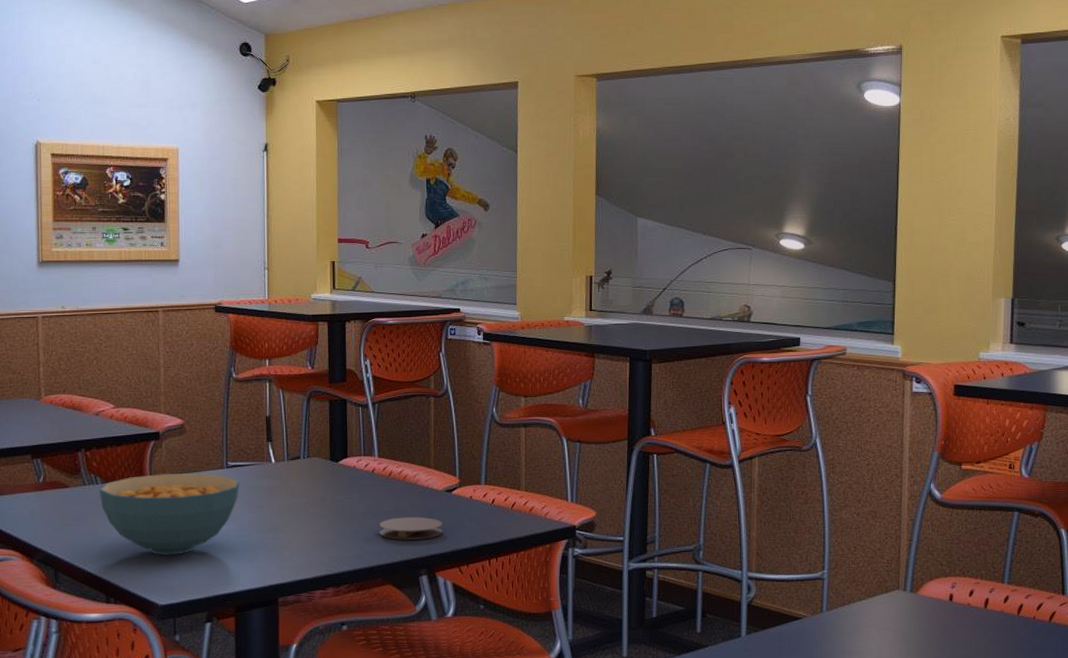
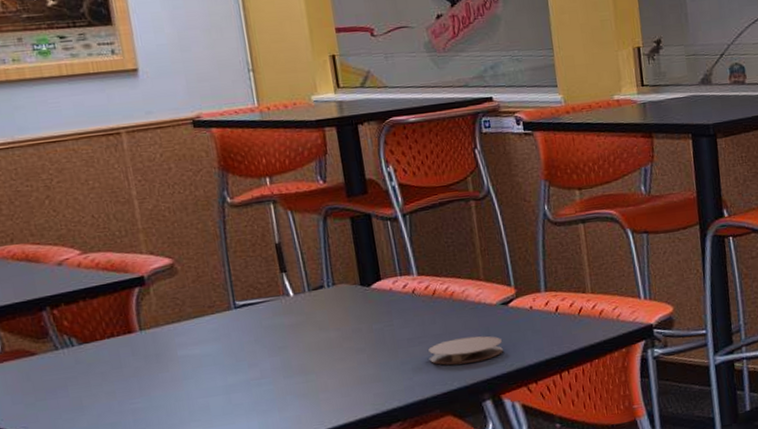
cereal bowl: present [99,473,240,555] -> none [76,317,255,419]

